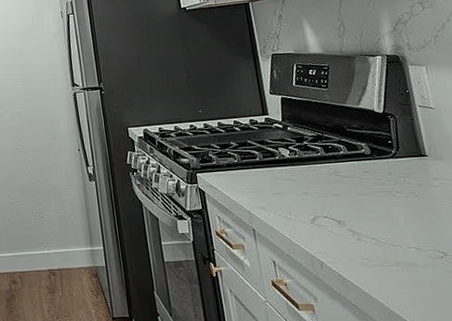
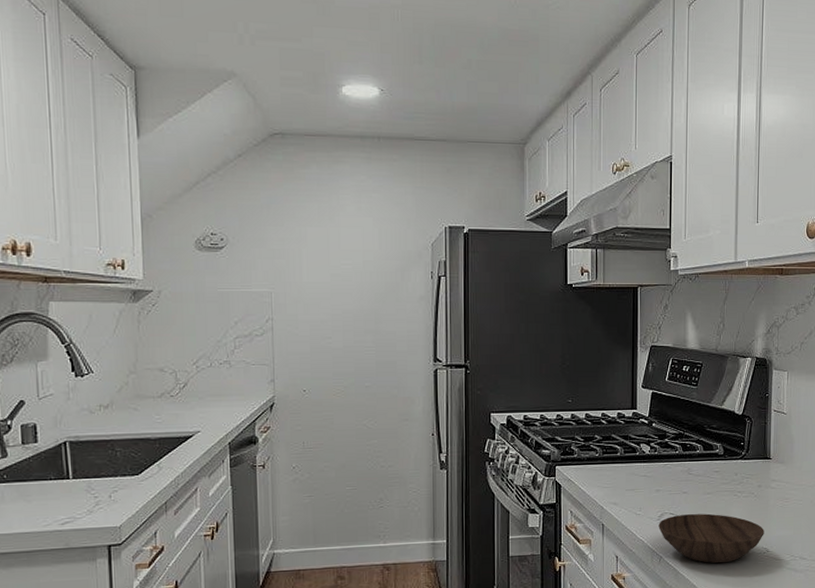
bowl: none [313,215,438,269] -> present [658,513,764,564]

